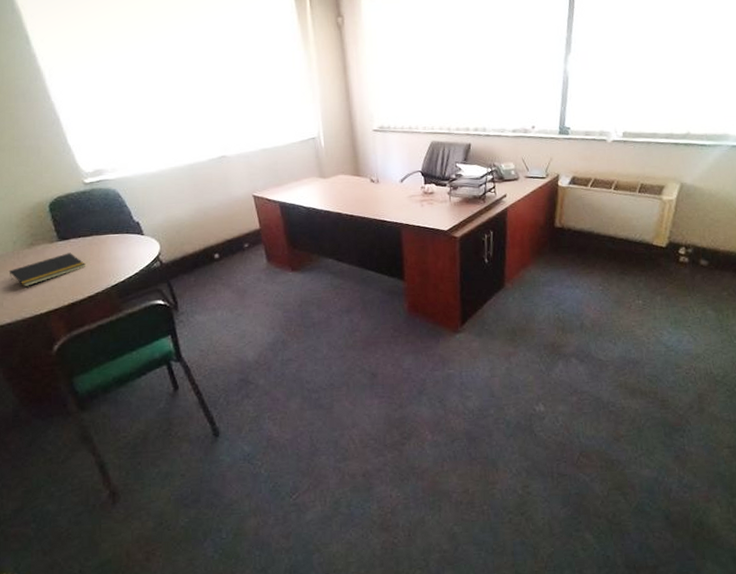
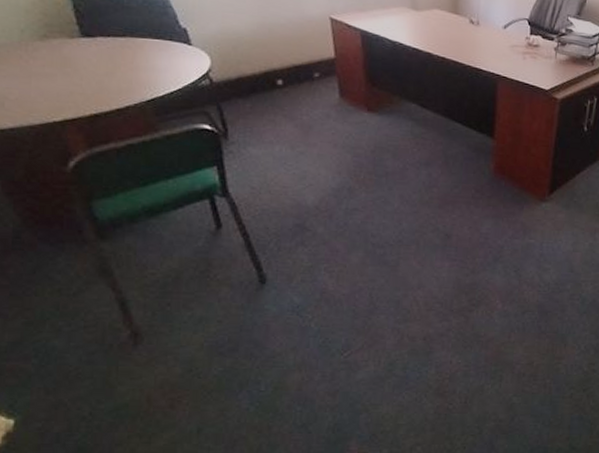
notepad: present [9,252,85,288] -> none [13,53,115,88]

